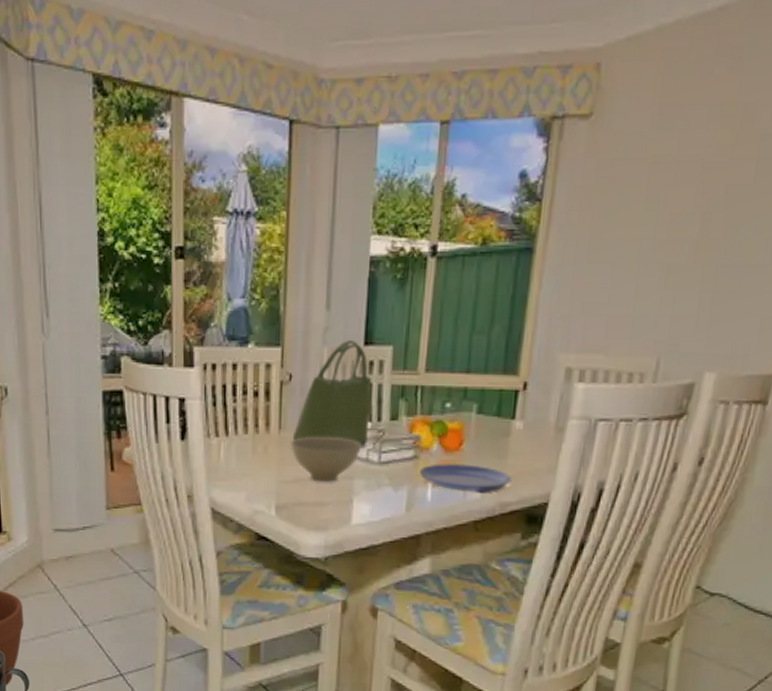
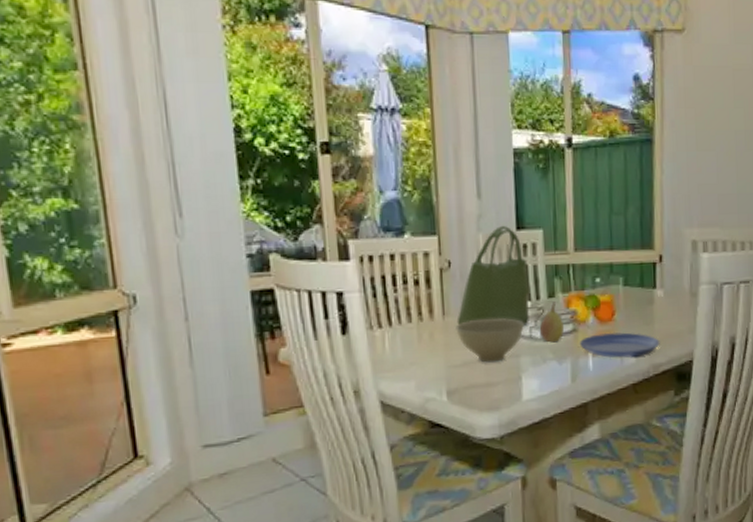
fruit: none [377,425,405,468] -> present [539,302,565,343]

